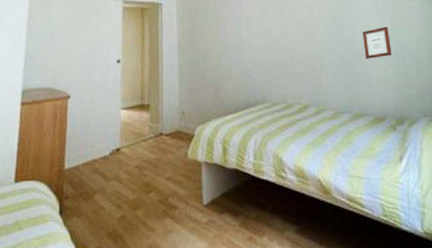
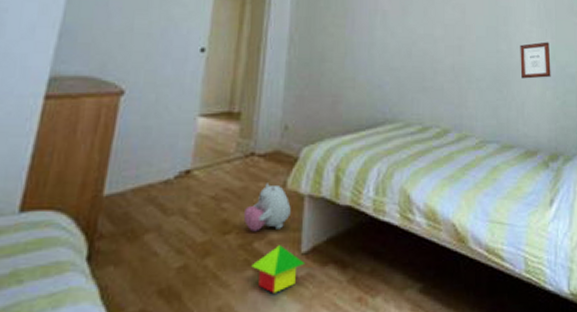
plush toy: none [159,155,193,191] -> present [243,183,291,232]
toy house: none [169,200,207,235] -> present [251,245,305,293]

